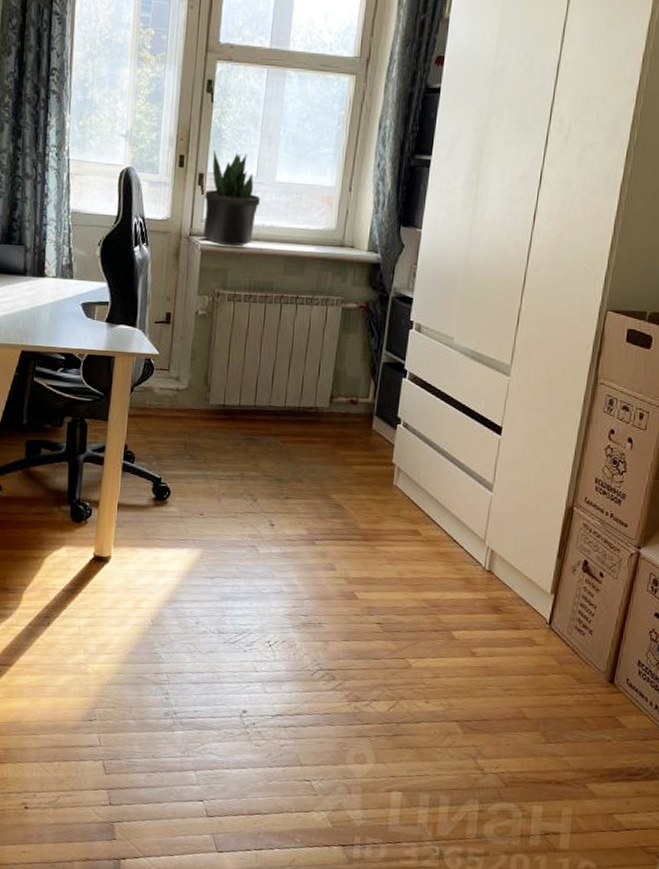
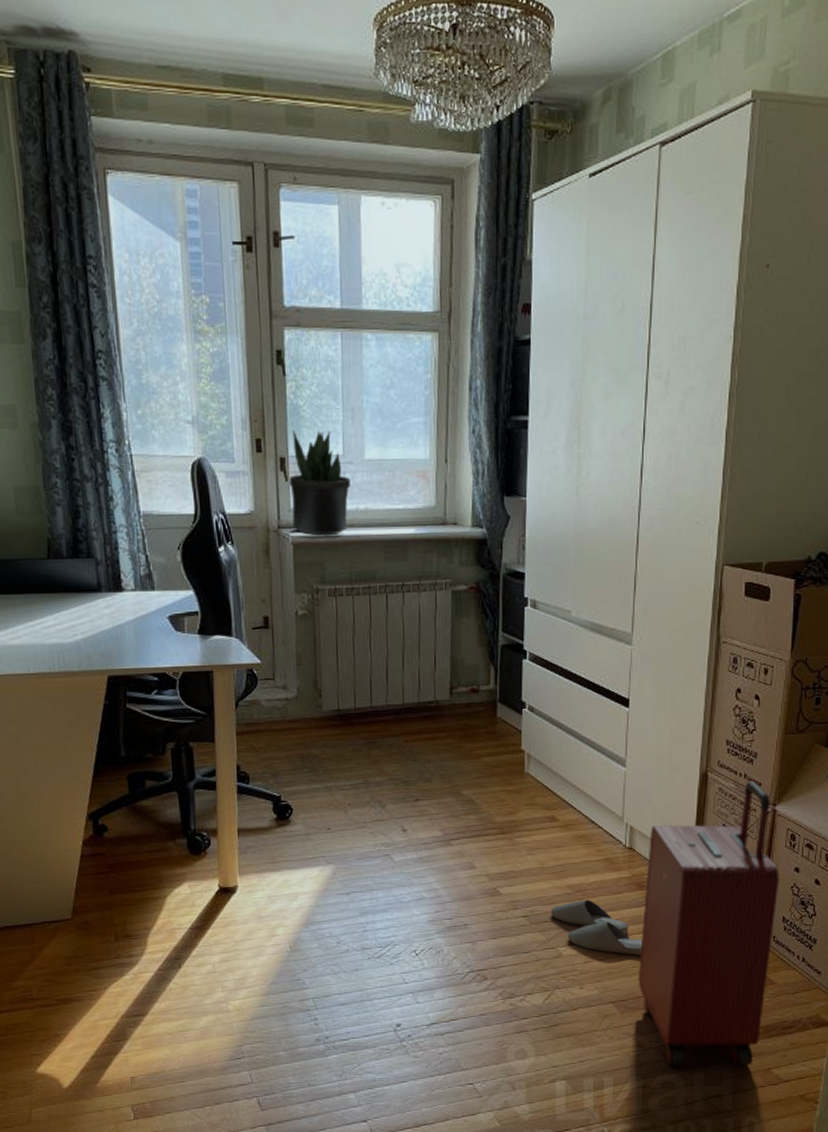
slippers: none [404,615,493,679] -> present [550,900,643,956]
suitcase: none [484,520,639,808] -> present [638,780,780,1068]

